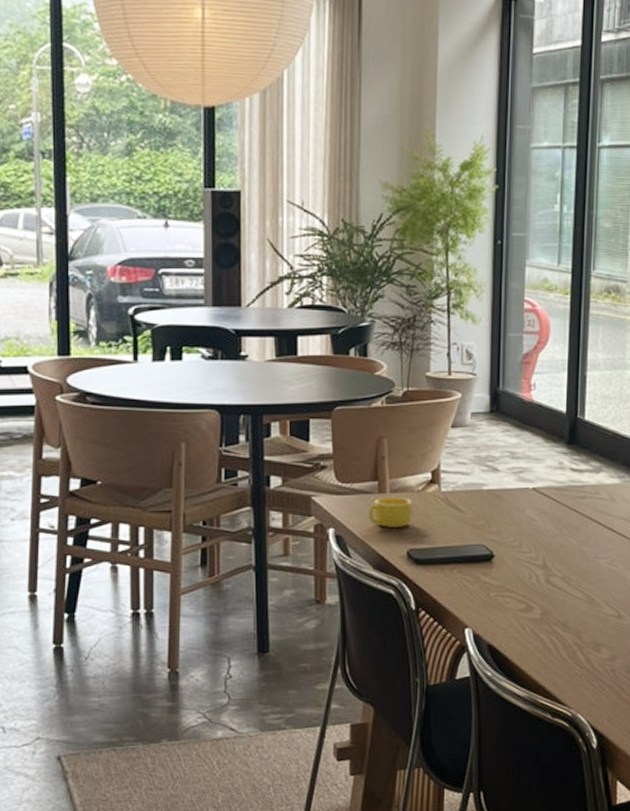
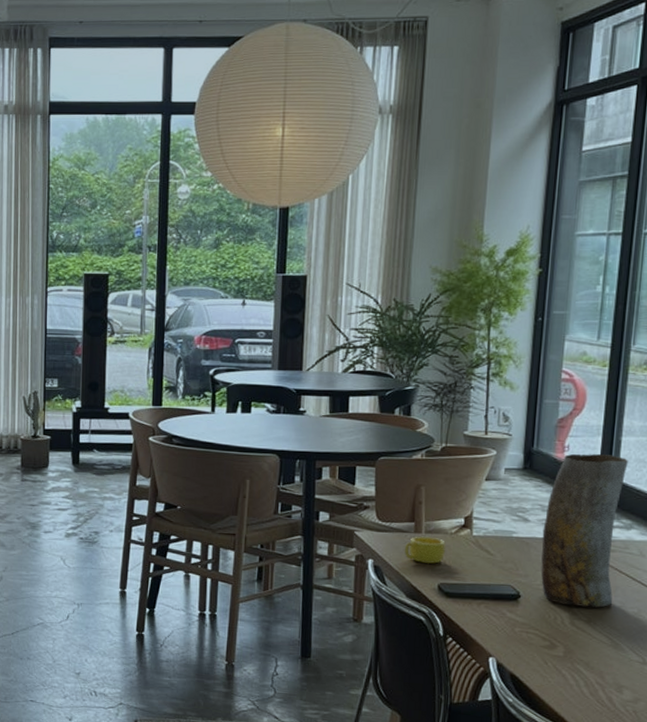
vase: none [513,391,594,562] -> present [541,453,628,608]

